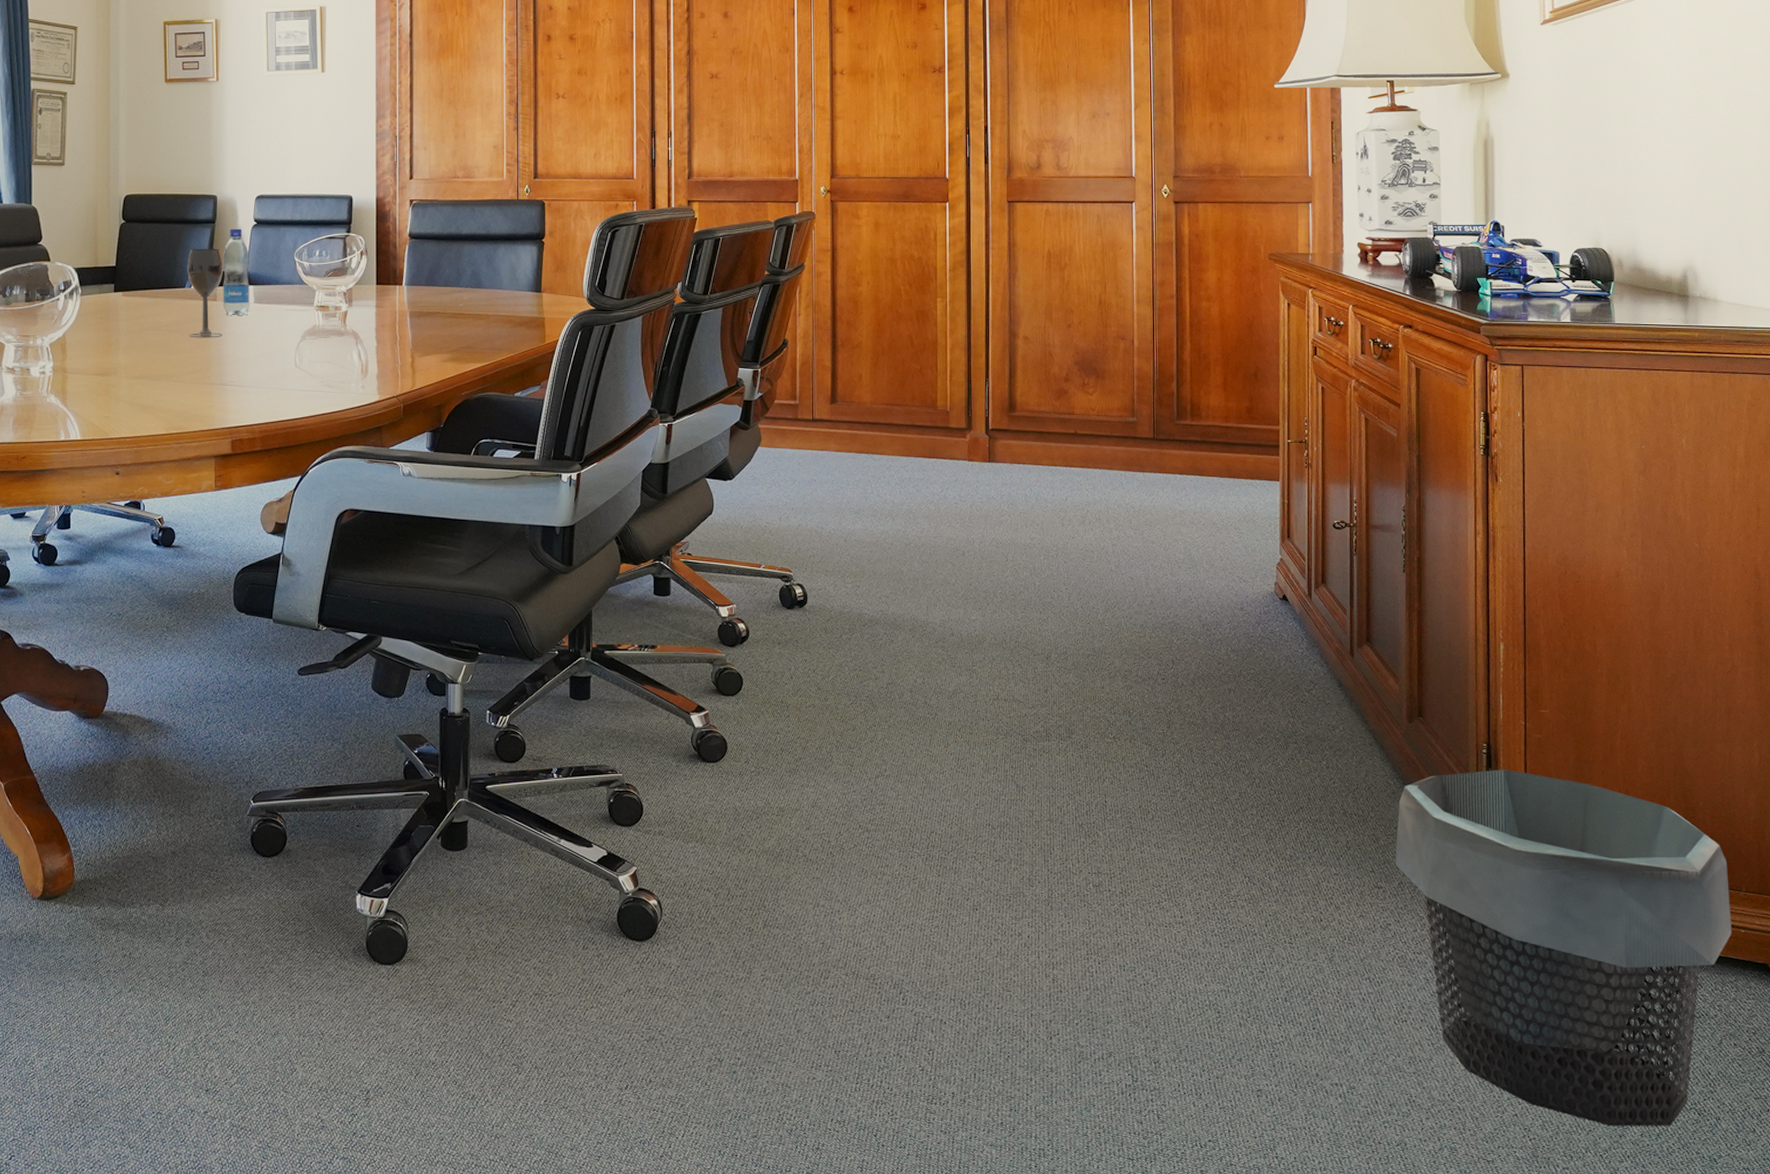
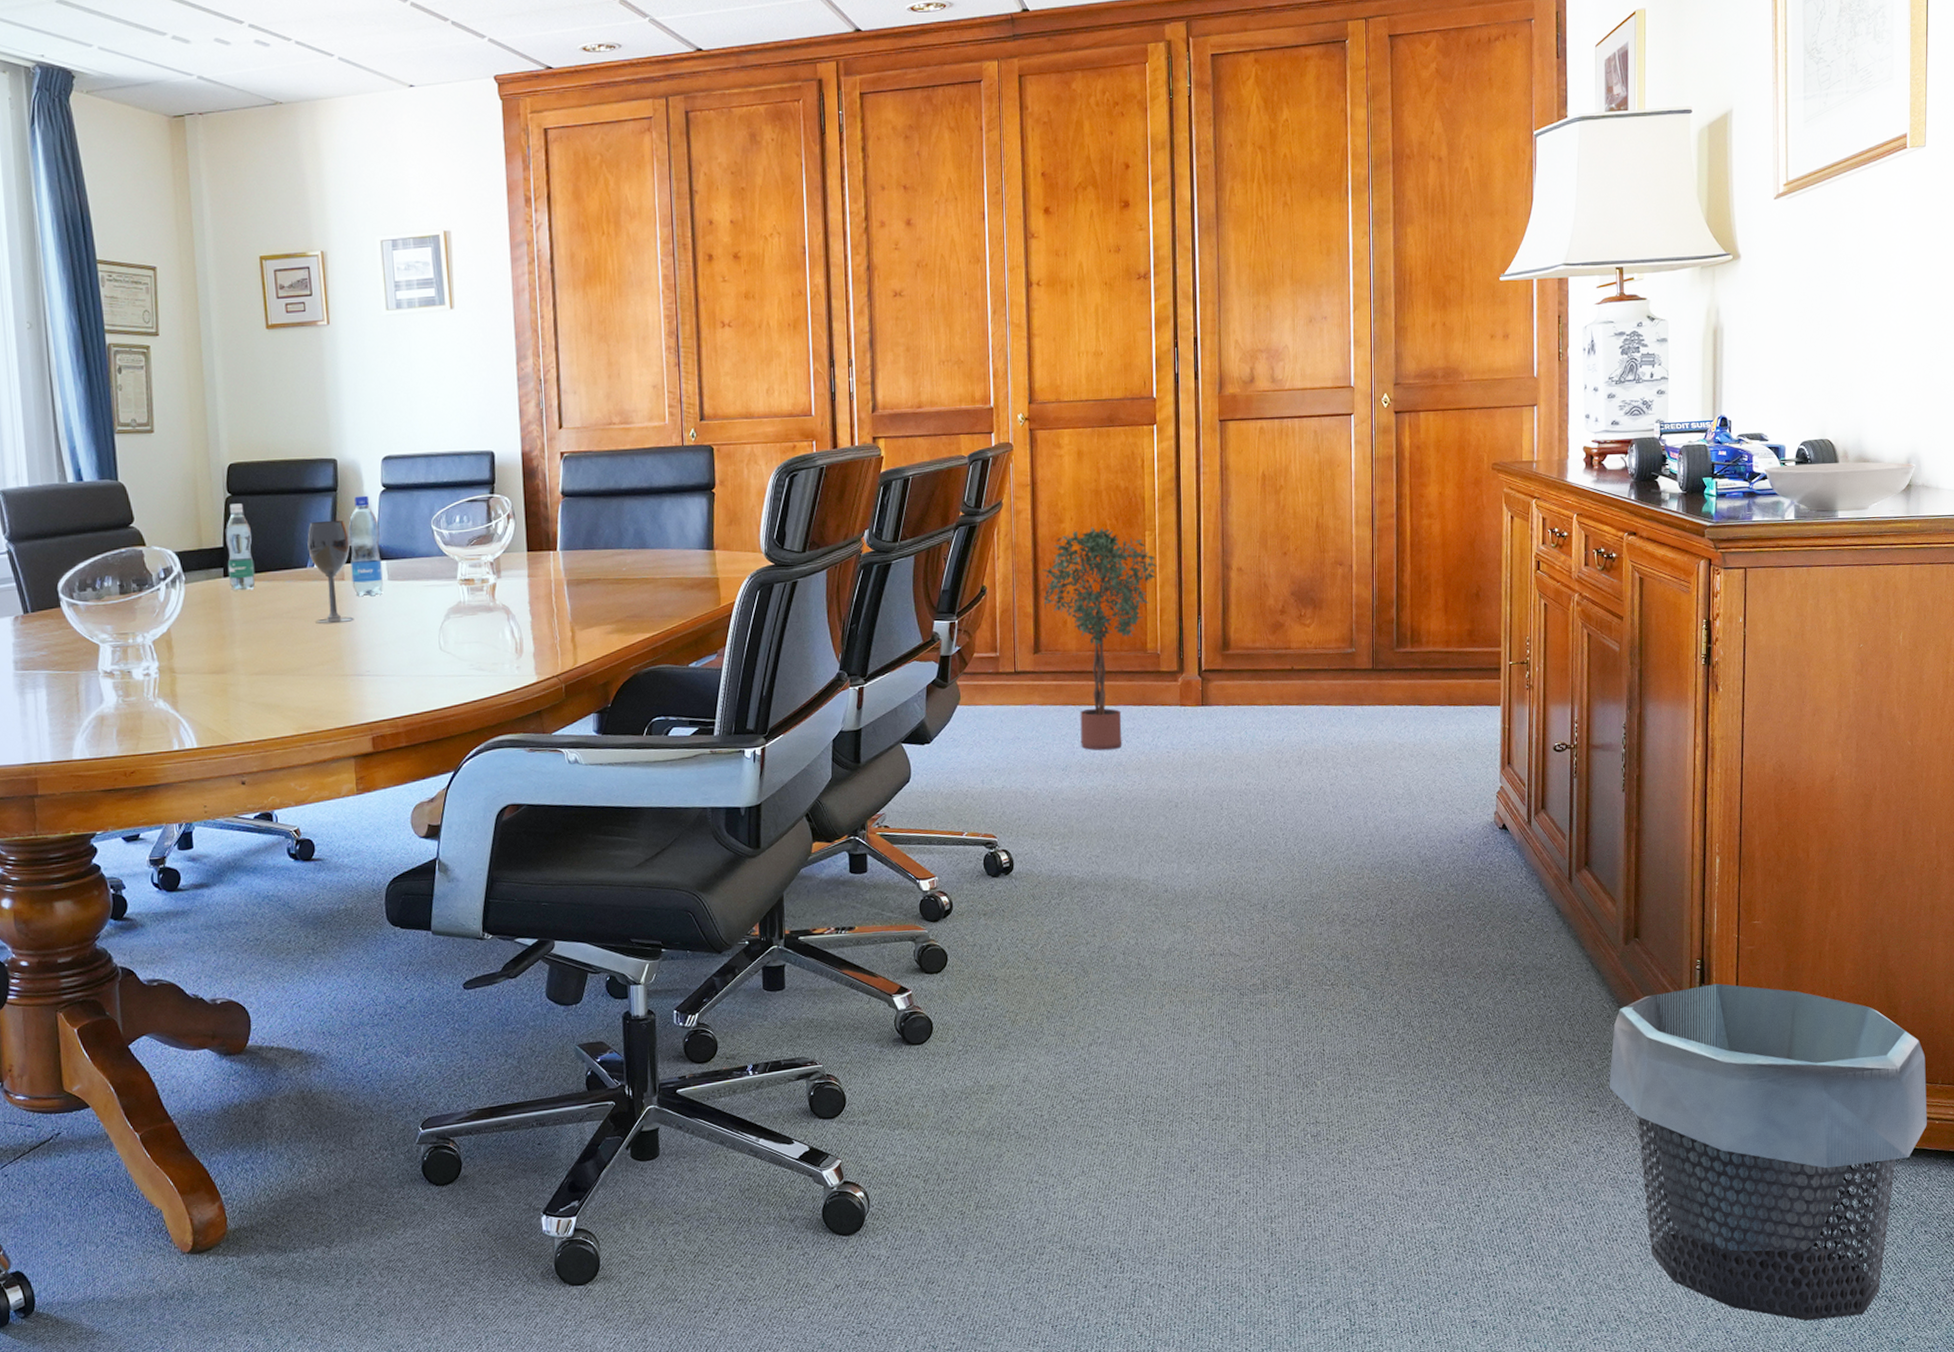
bottle: none [118,229,141,306] -> present [225,503,256,592]
potted tree: none [839,291,948,498] -> present [1041,527,1157,751]
bowl: none [1538,270,1692,317] -> present [1764,462,1916,511]

